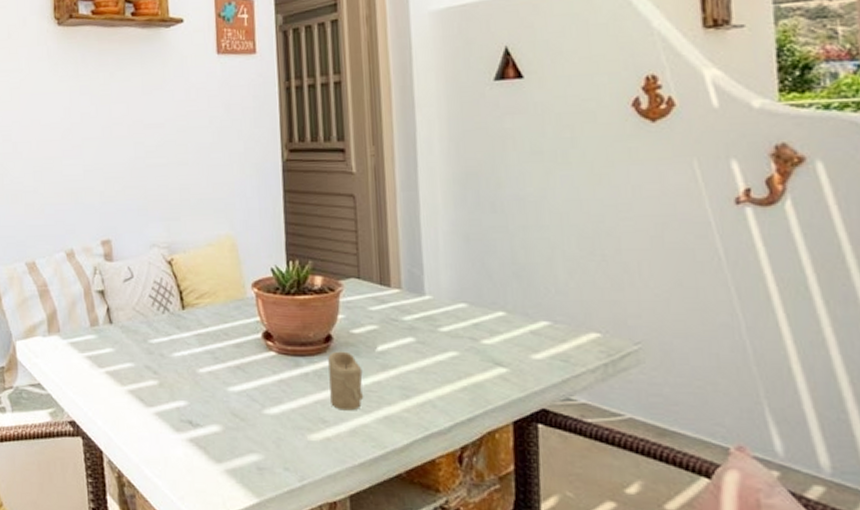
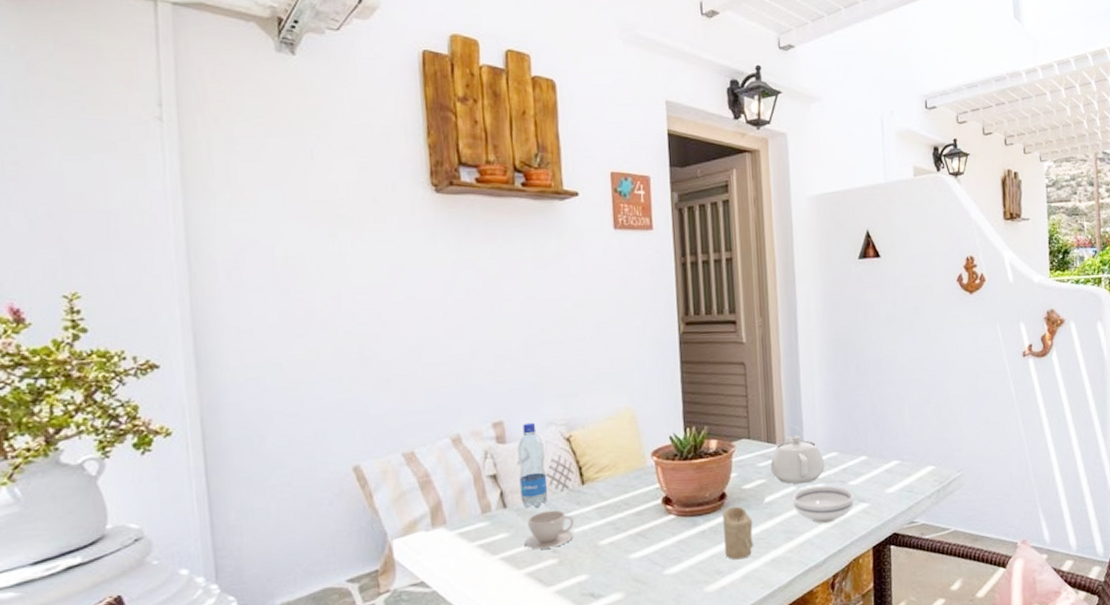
bottle: none [123,243,150,327] -> present [517,422,548,509]
teacup: none [127,331,174,369] -> present [524,510,574,550]
teapot: none [383,278,451,336] -> present [770,435,825,485]
bowl: none [409,339,489,384] -> present [792,485,854,523]

